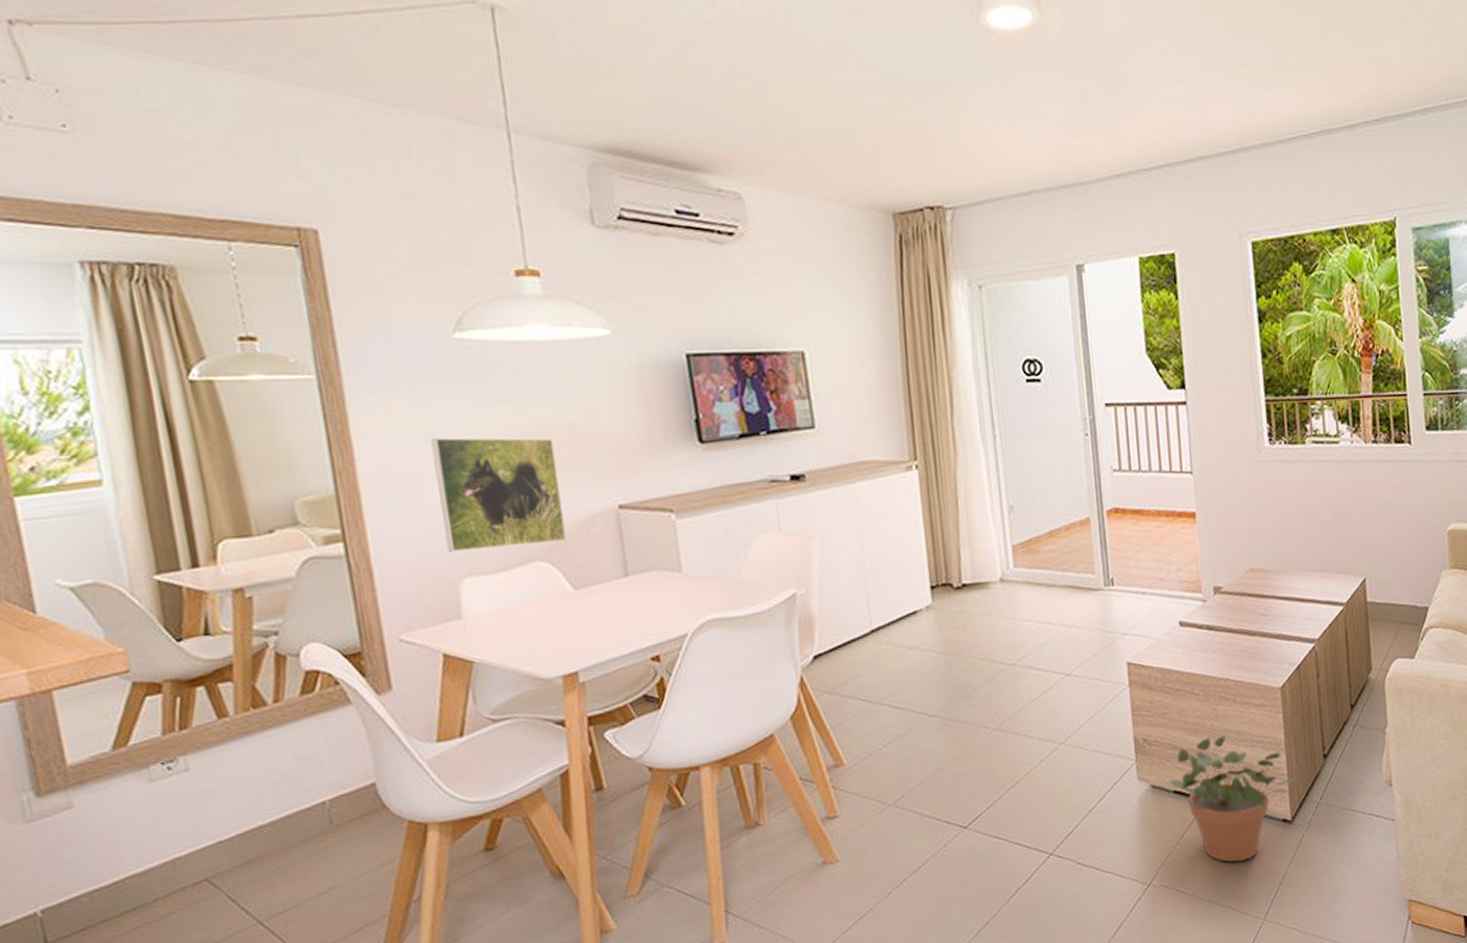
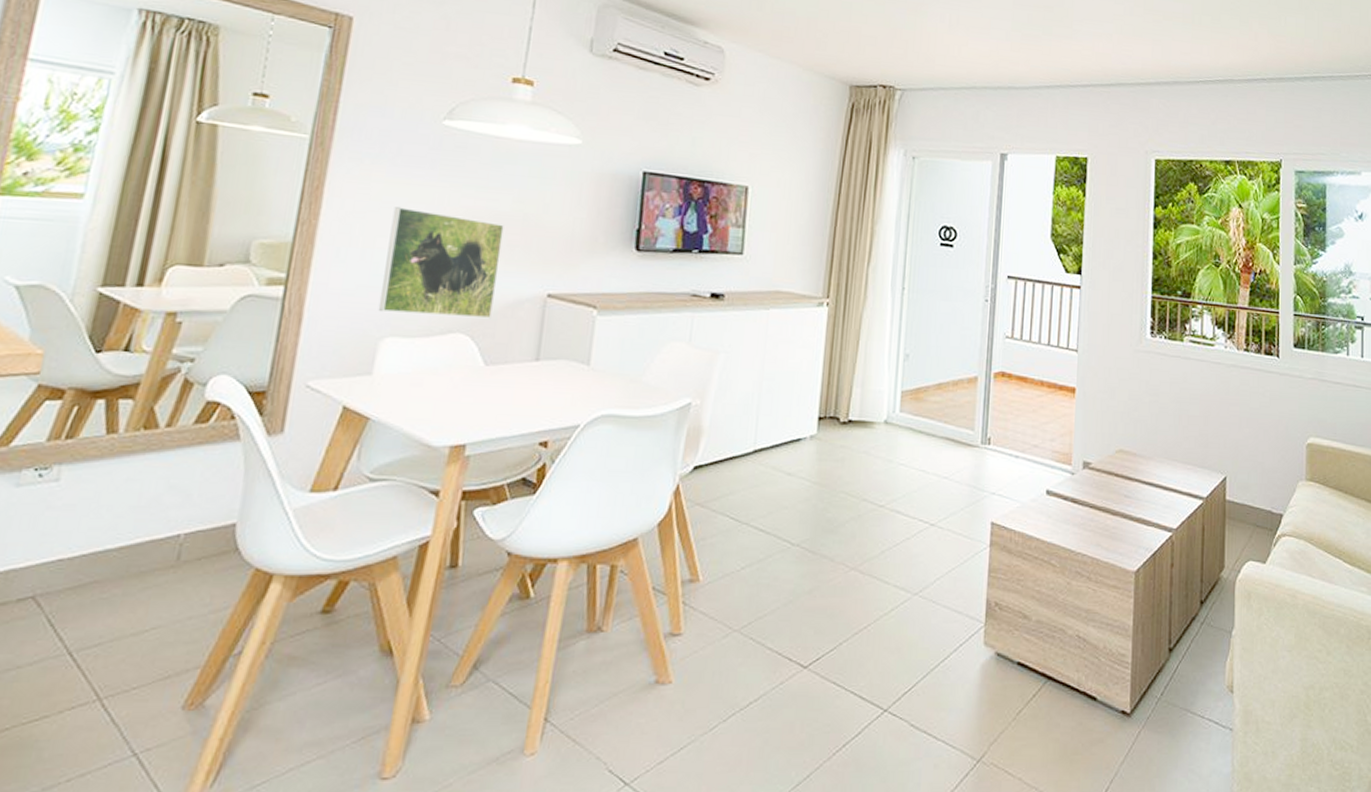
potted plant: present [1169,735,1298,863] -> none [1014,612,1141,751]

